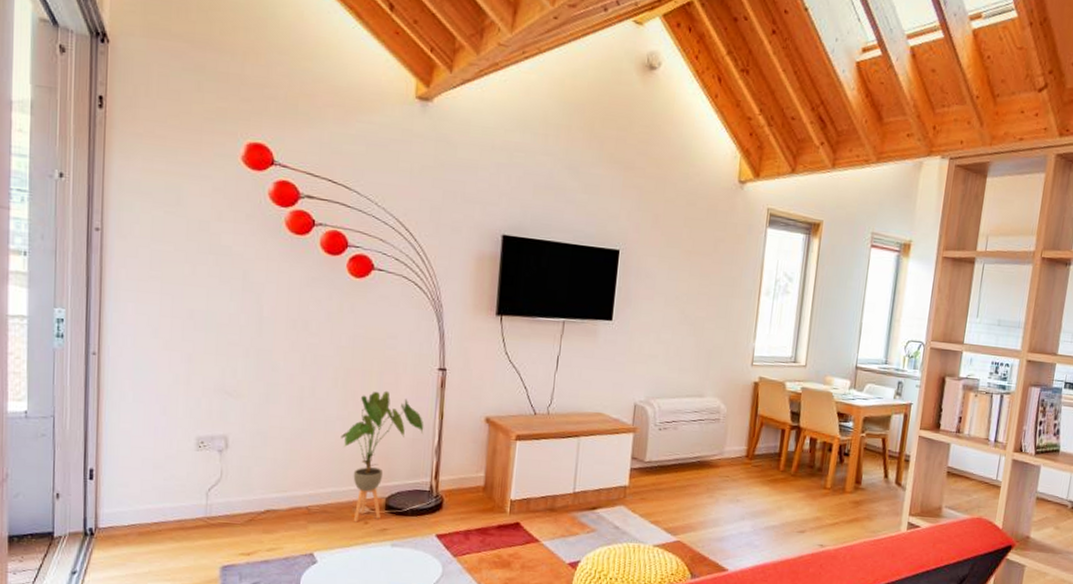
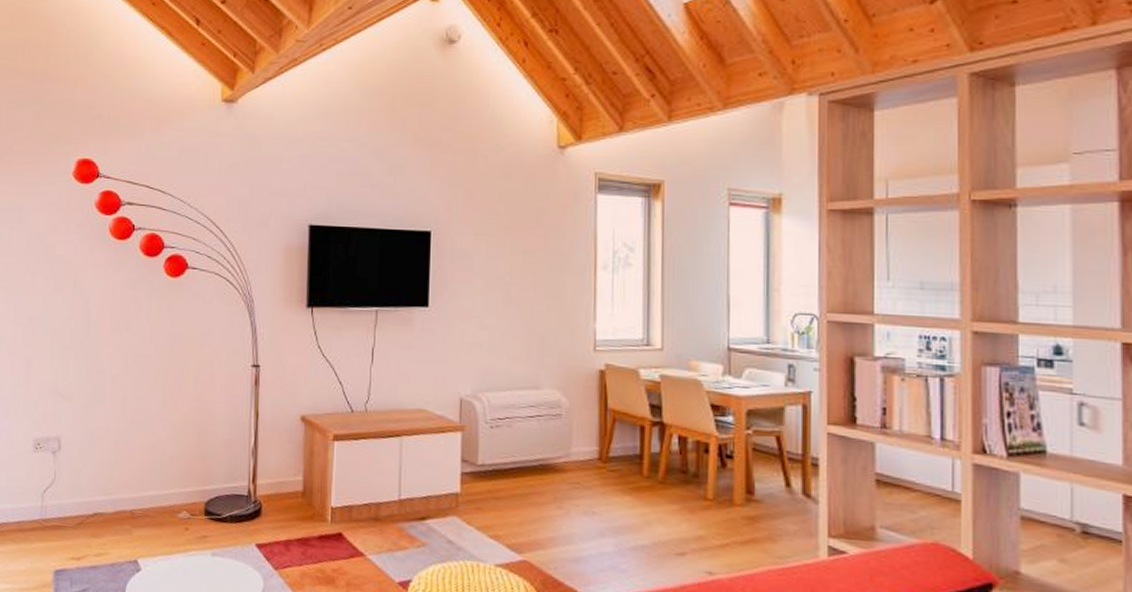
house plant: present [340,390,424,522] -> none [161,389,240,528]

